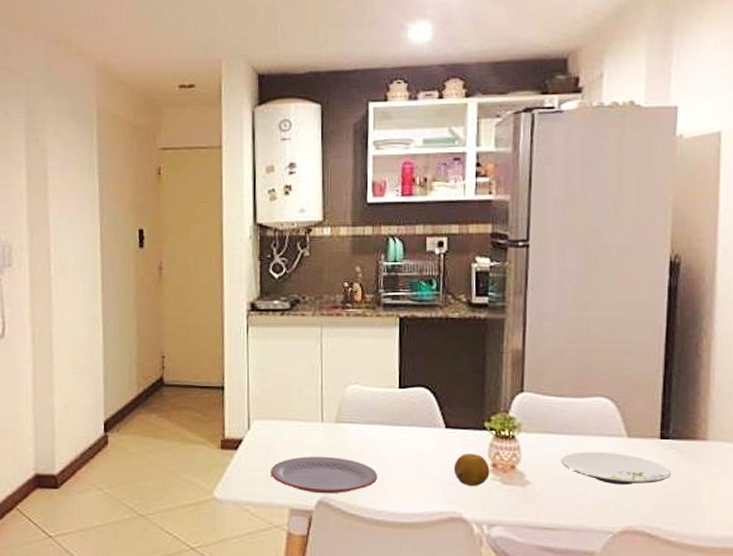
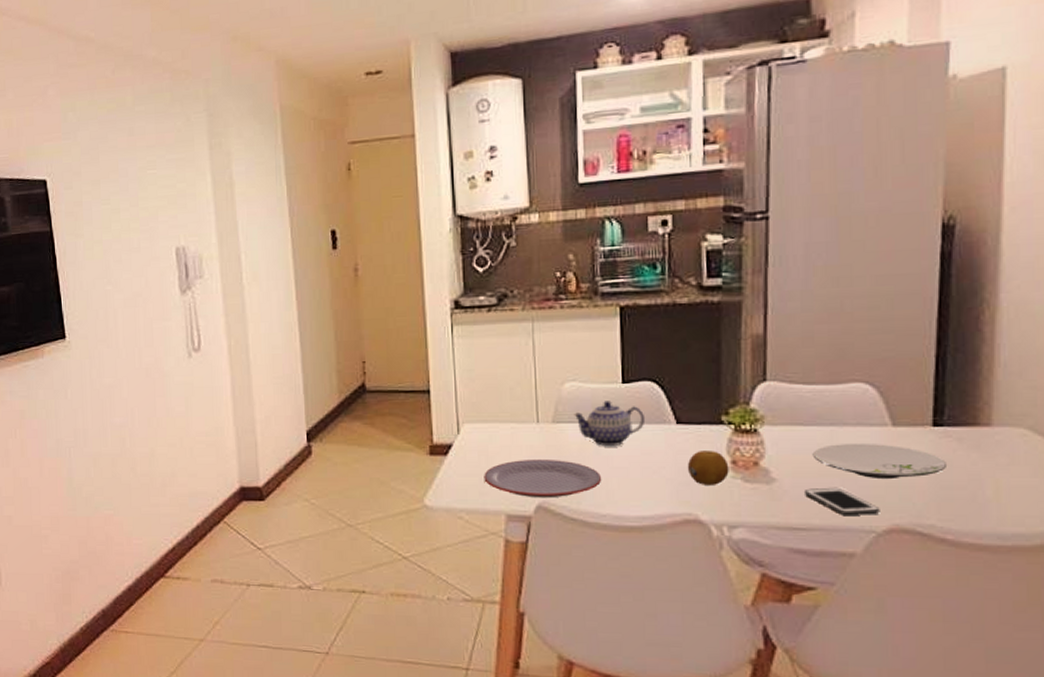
teapot: none [355,404,419,446] -> present [574,401,646,446]
cell phone: none [553,491,616,517] -> present [803,487,880,515]

